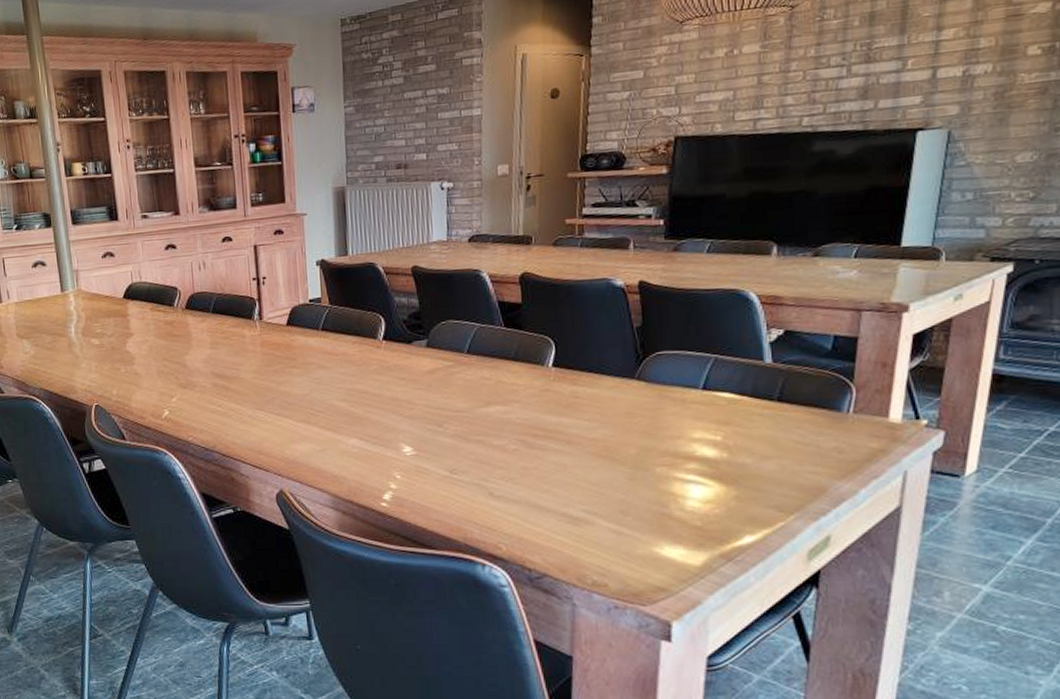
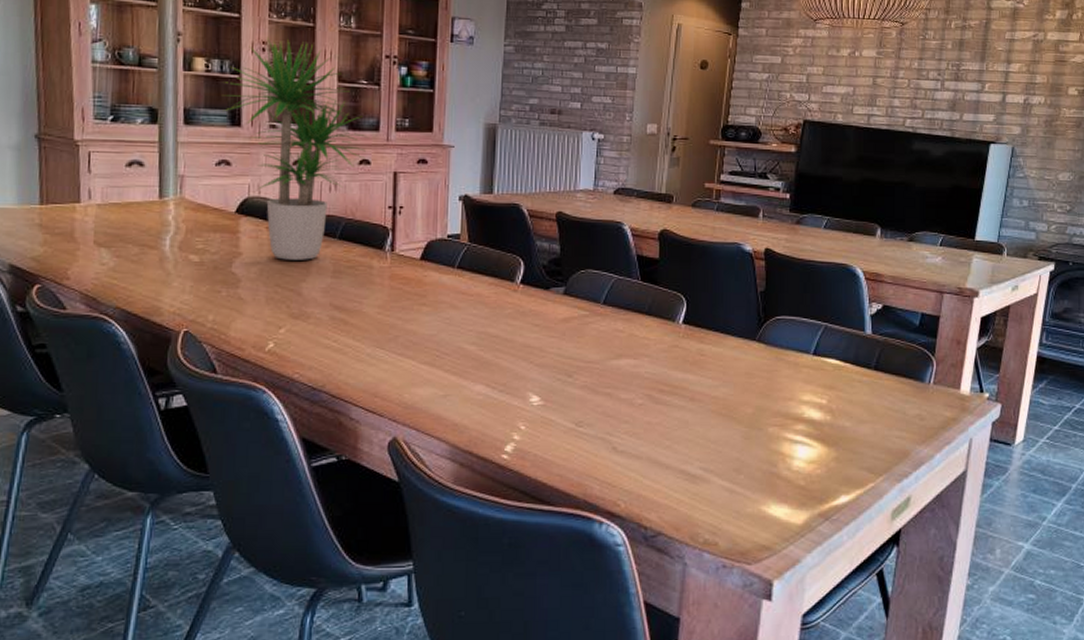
potted plant: none [100,134,228,336] -> present [222,37,369,260]

